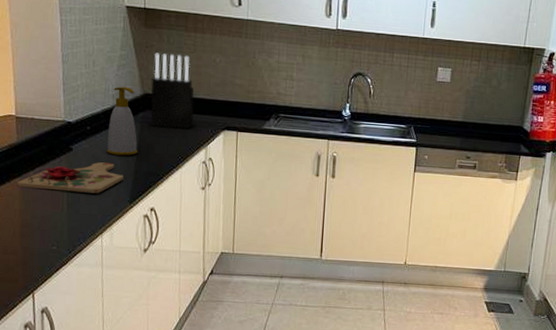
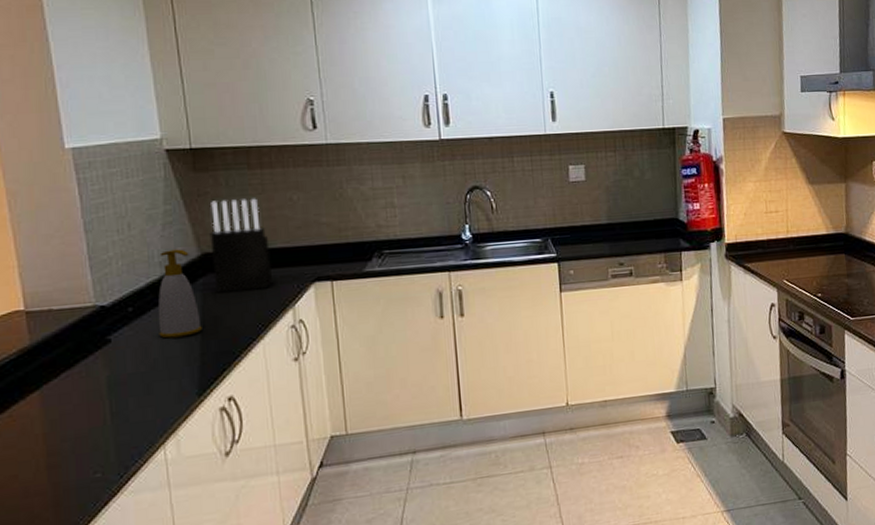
cutting board: present [17,162,123,194] -> none [35,349,186,404]

